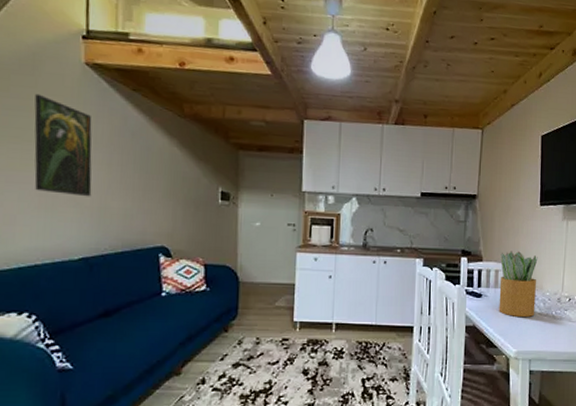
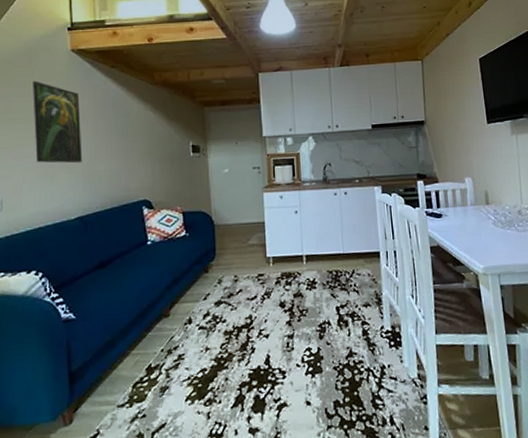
potted plant: present [499,251,538,317] -> none [455,169,497,233]

